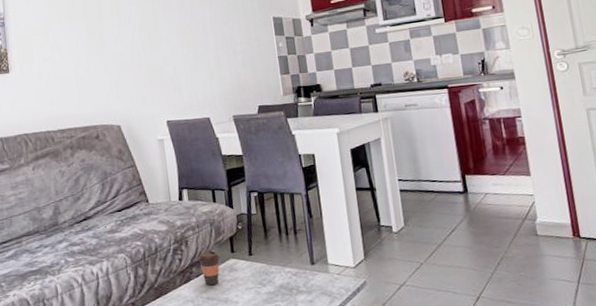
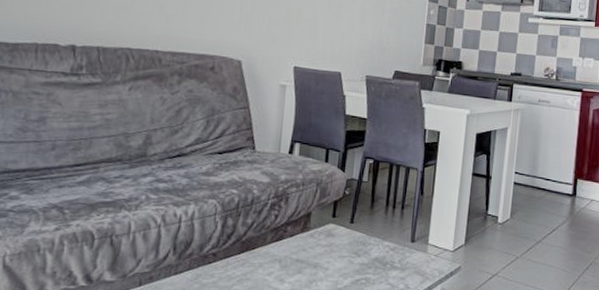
coffee cup: present [197,250,220,286] -> none [295,211,320,248]

